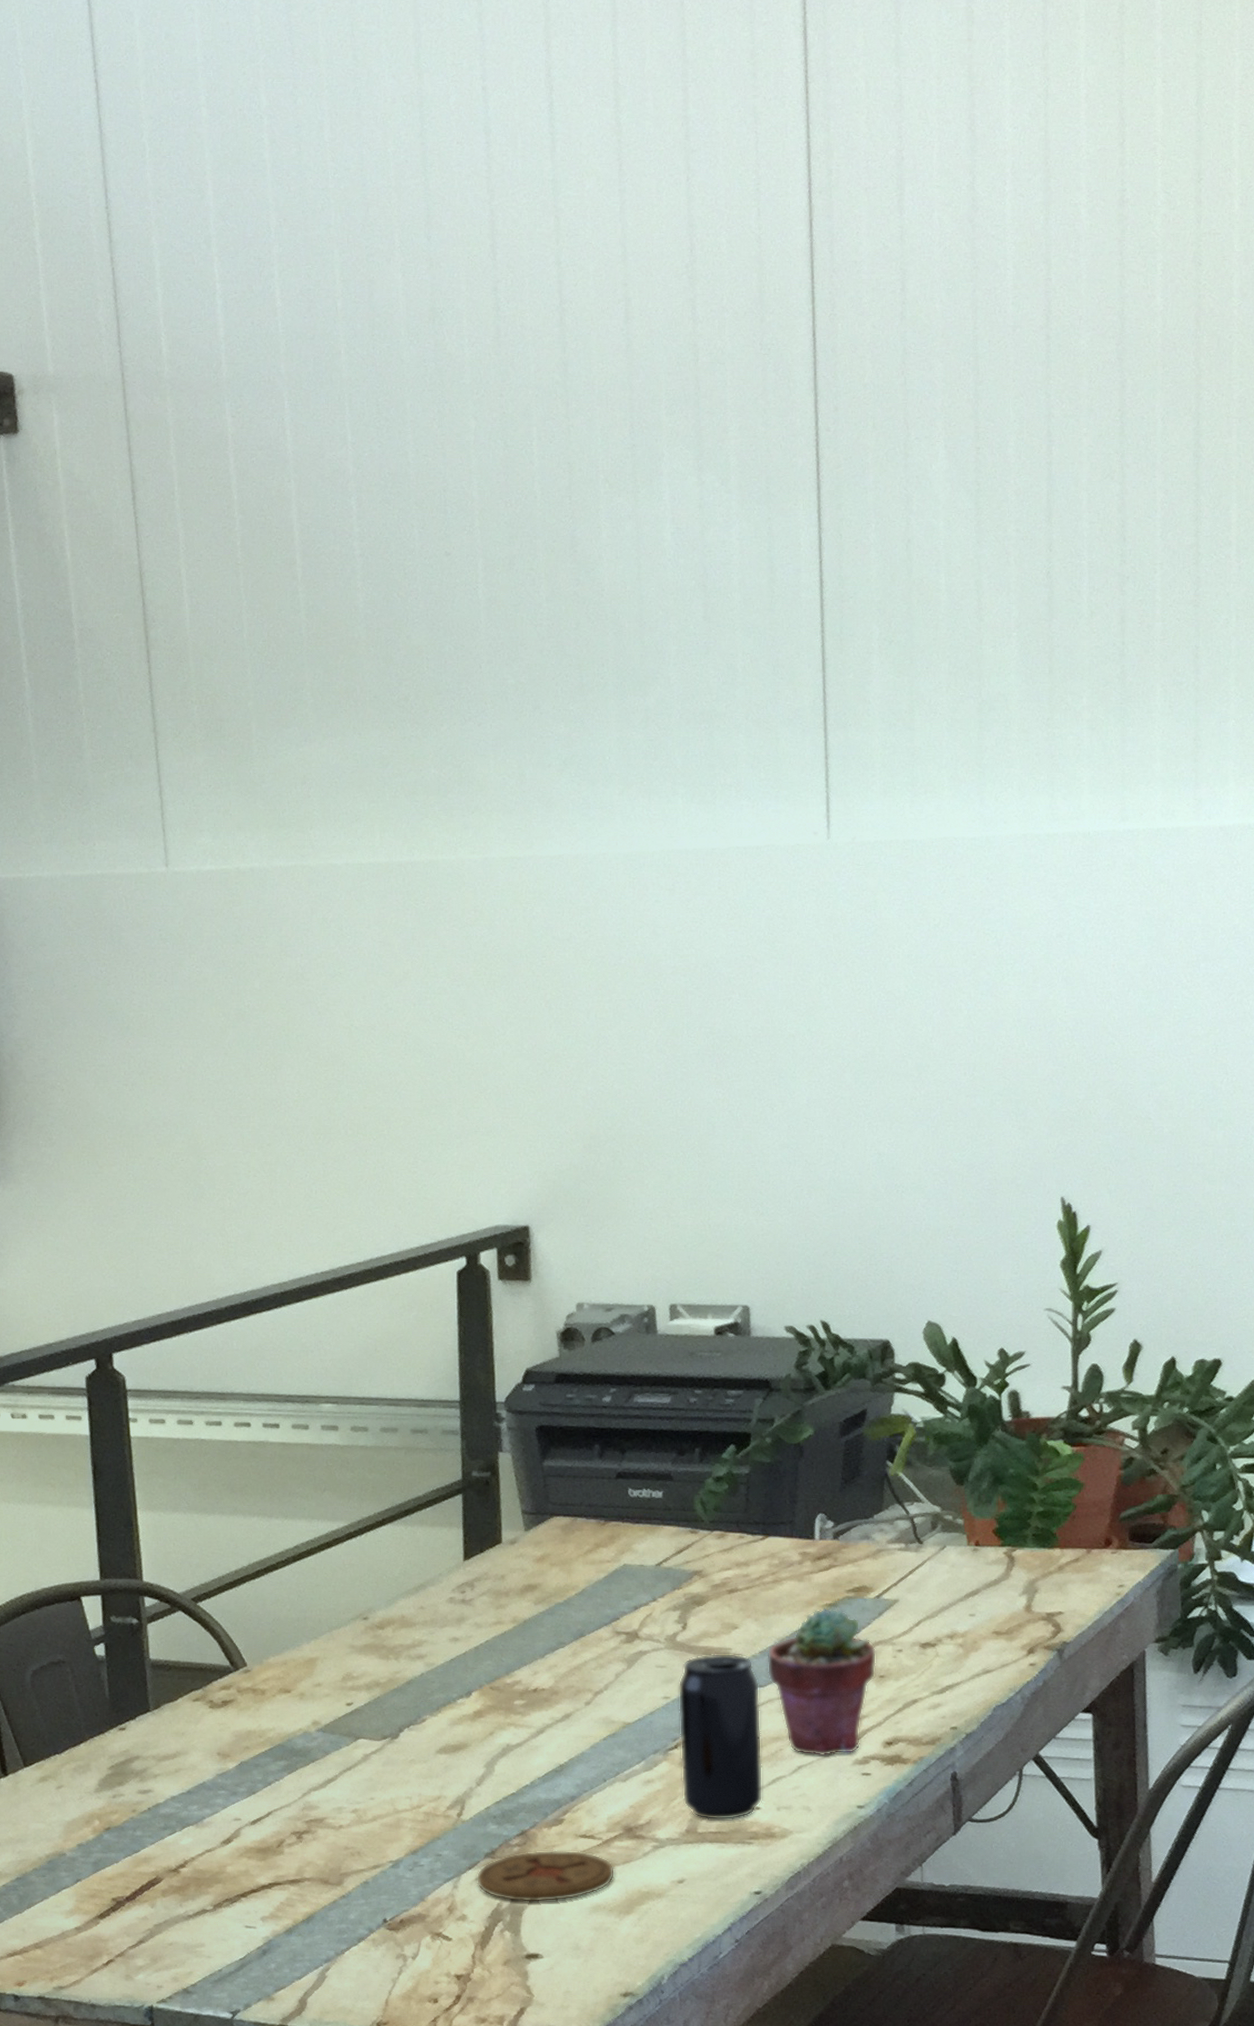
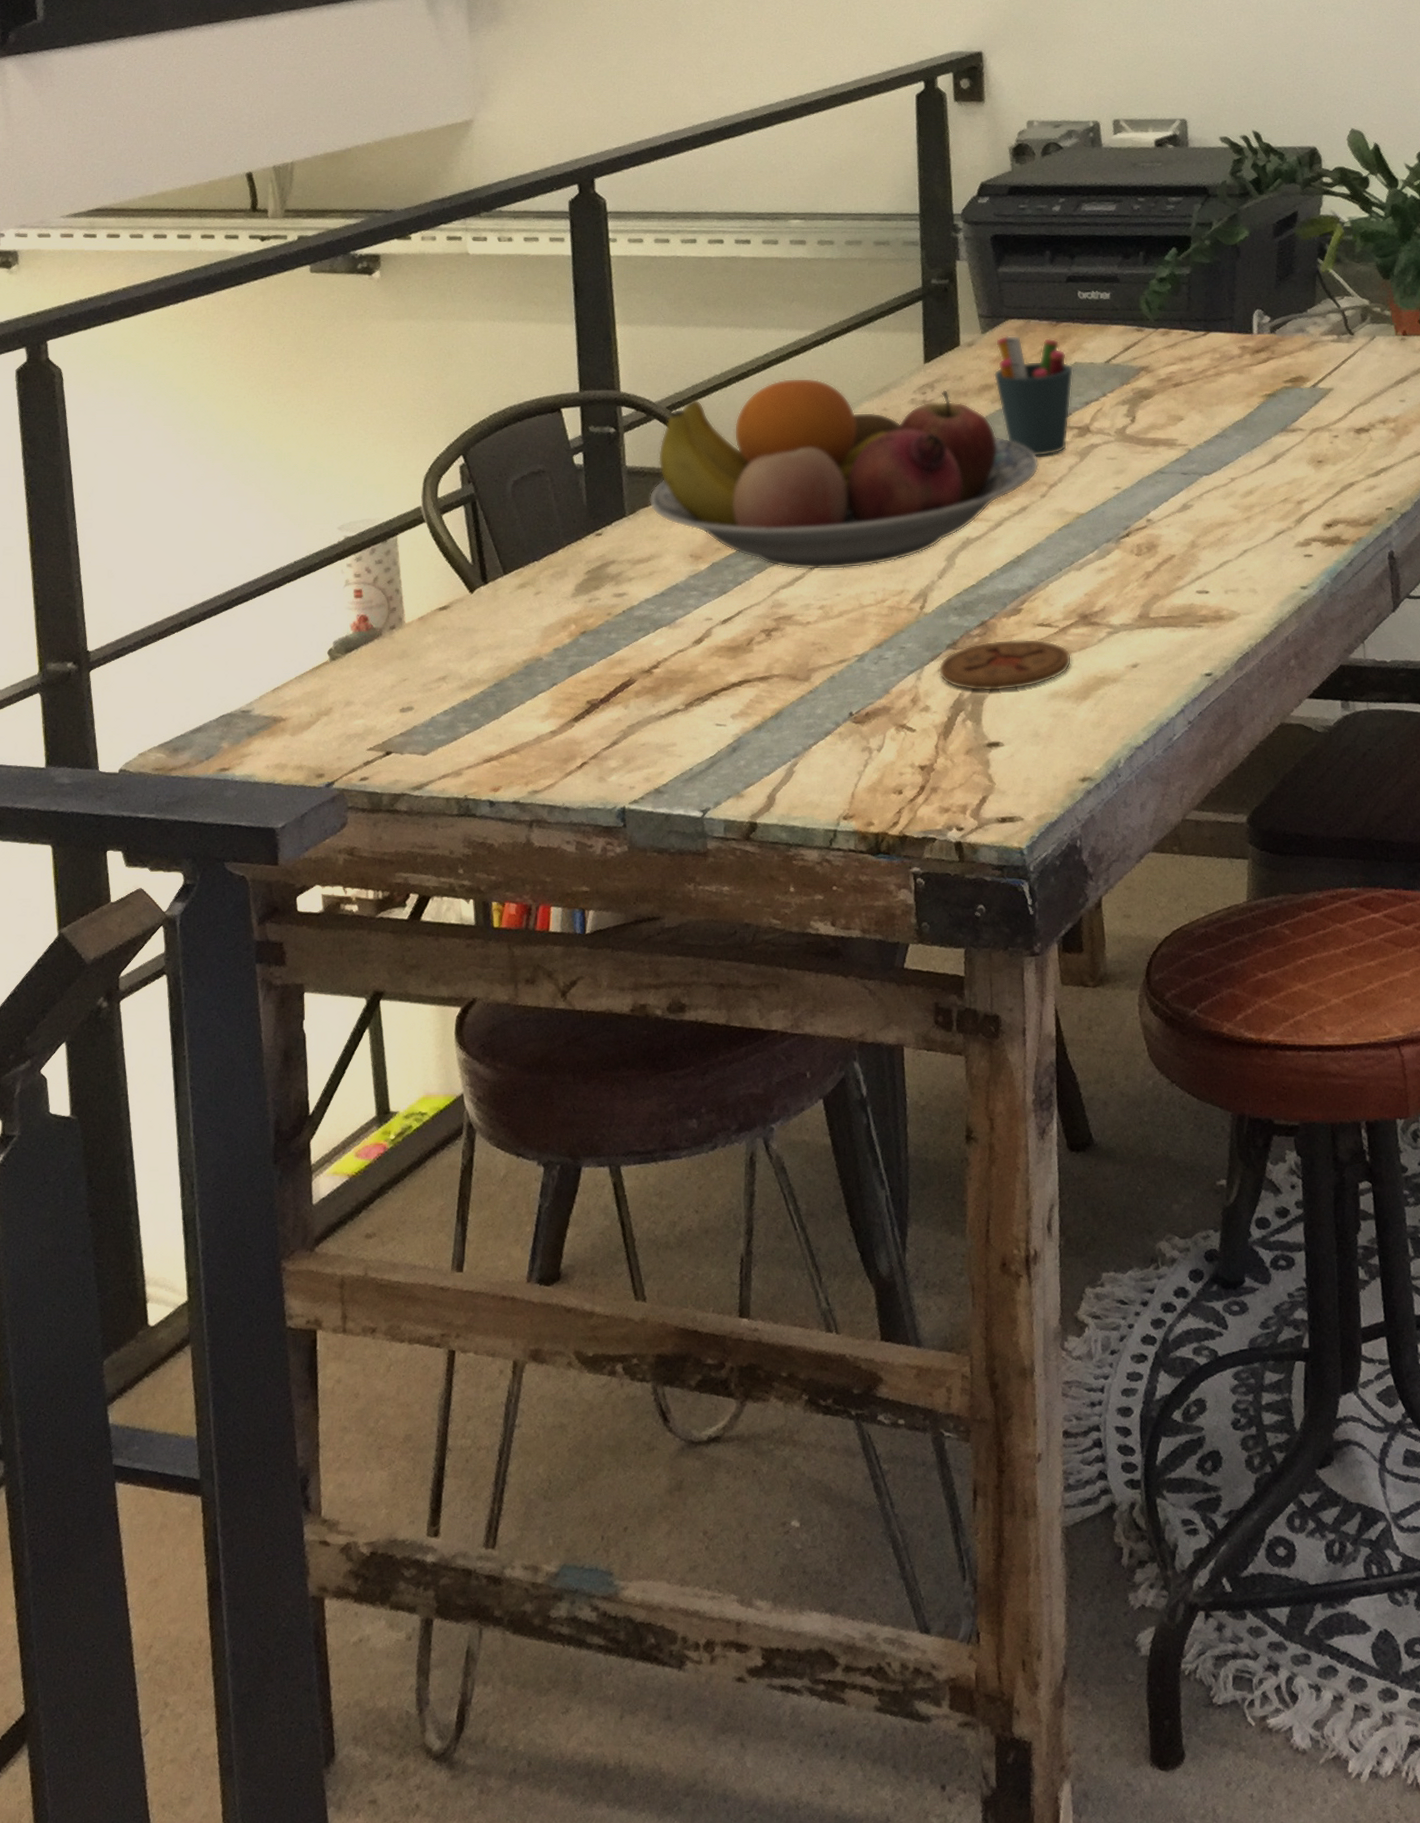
fruit bowl: none [174,1572,585,1773] -> present [649,377,1040,570]
pen holder: none [537,1533,622,1663] -> present [993,335,1074,457]
beverage can: present [678,1653,763,1821] -> none [1128,443,1211,605]
potted succulent: present [767,1608,877,1757] -> none [1211,398,1315,540]

